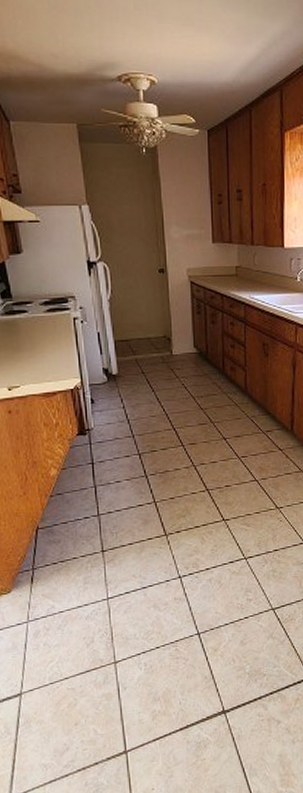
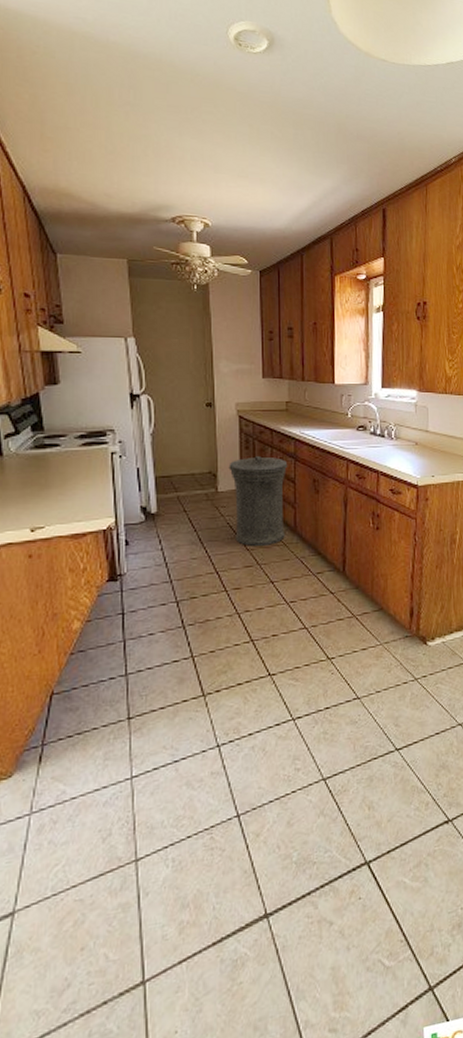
trash can: none [182,321,239,406] -> present [229,456,288,546]

